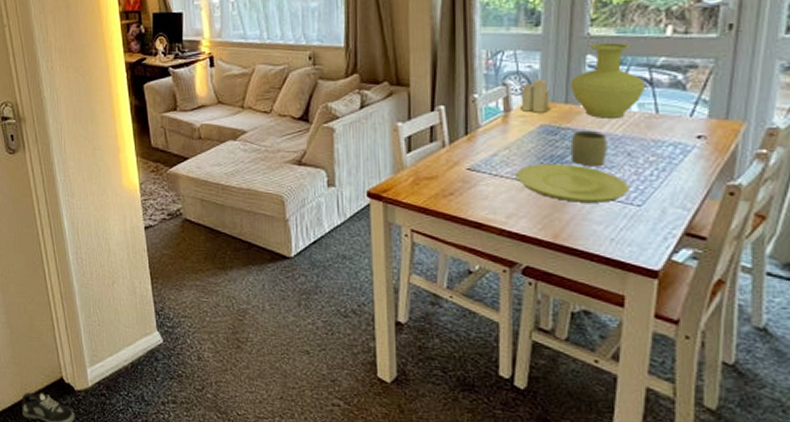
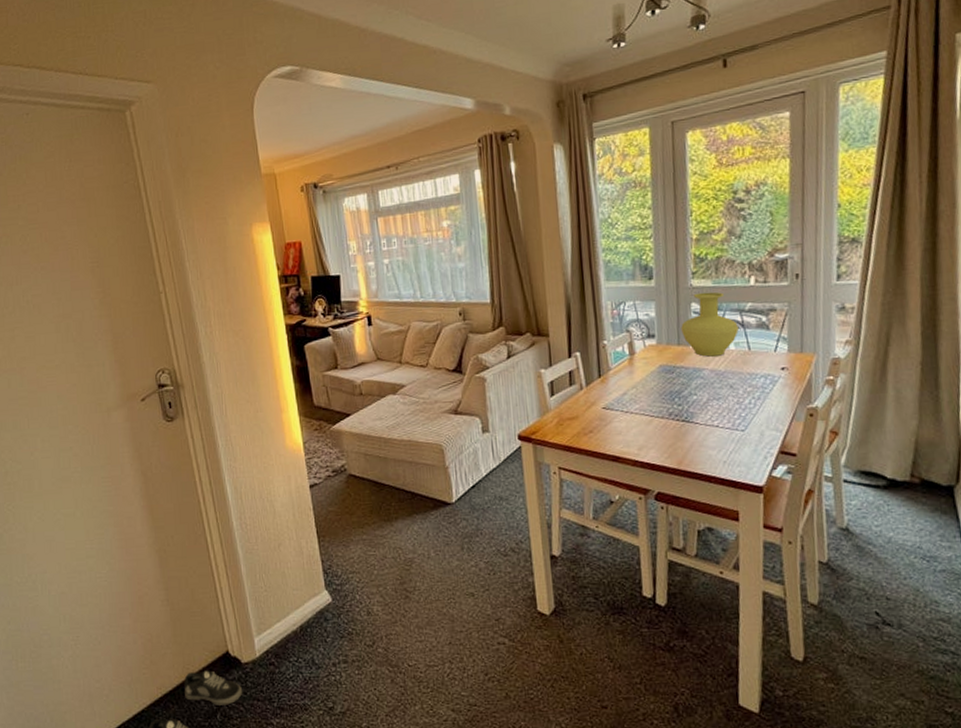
plate: present [517,164,629,203] -> none [644,398,734,432]
candle: present [519,79,551,113] -> none [641,325,668,355]
mug: present [570,130,607,167] -> none [684,367,715,400]

